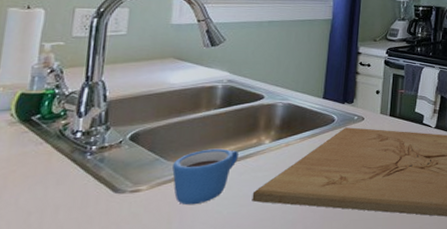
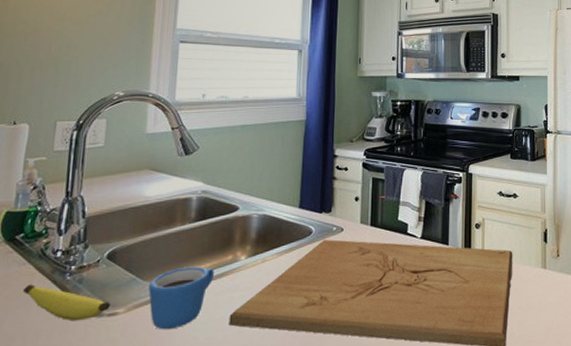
banana: none [40,162,134,197] -> present [23,284,112,322]

